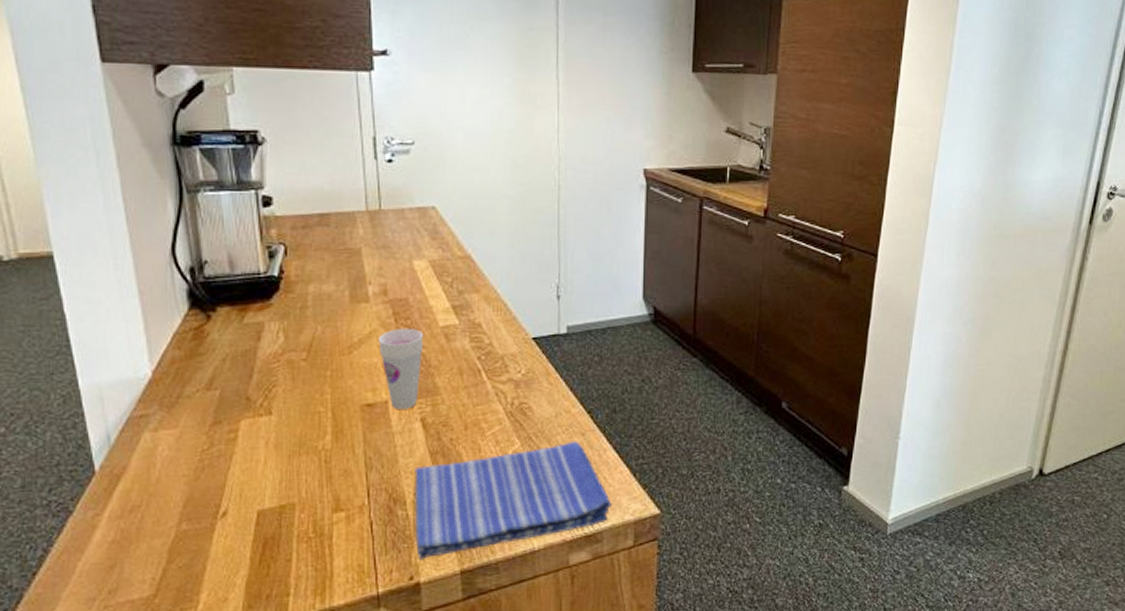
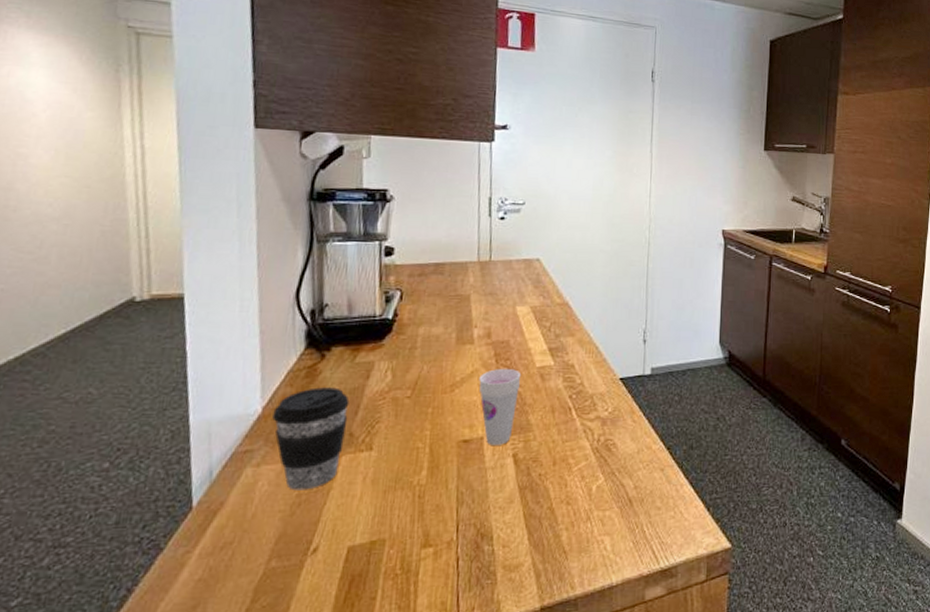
coffee cup: none [164,350,243,455] -> present [272,387,350,491]
dish towel: present [415,441,613,561] -> none [499,476,688,597]

